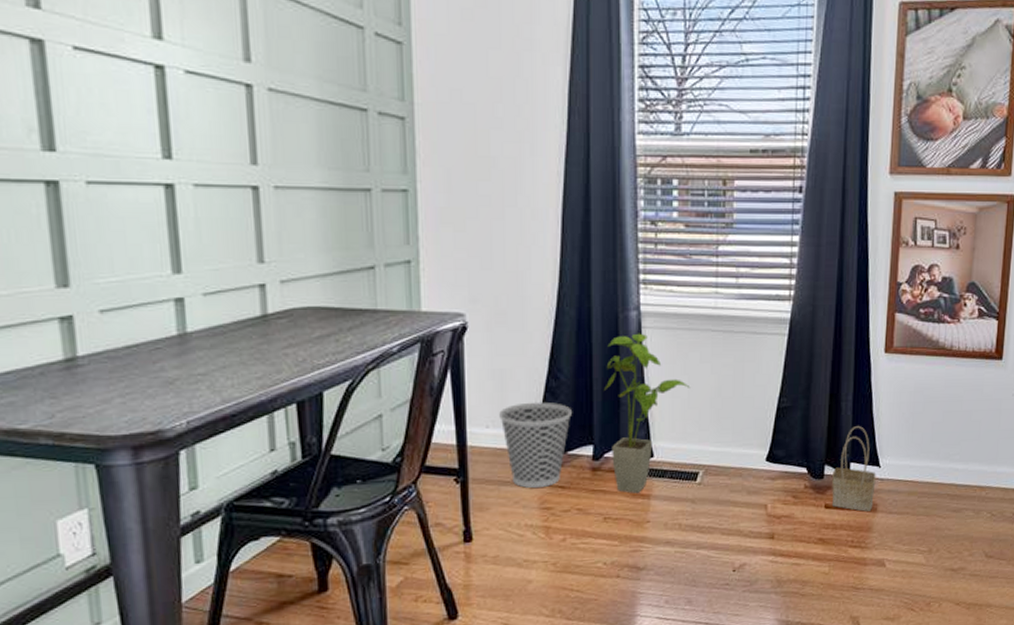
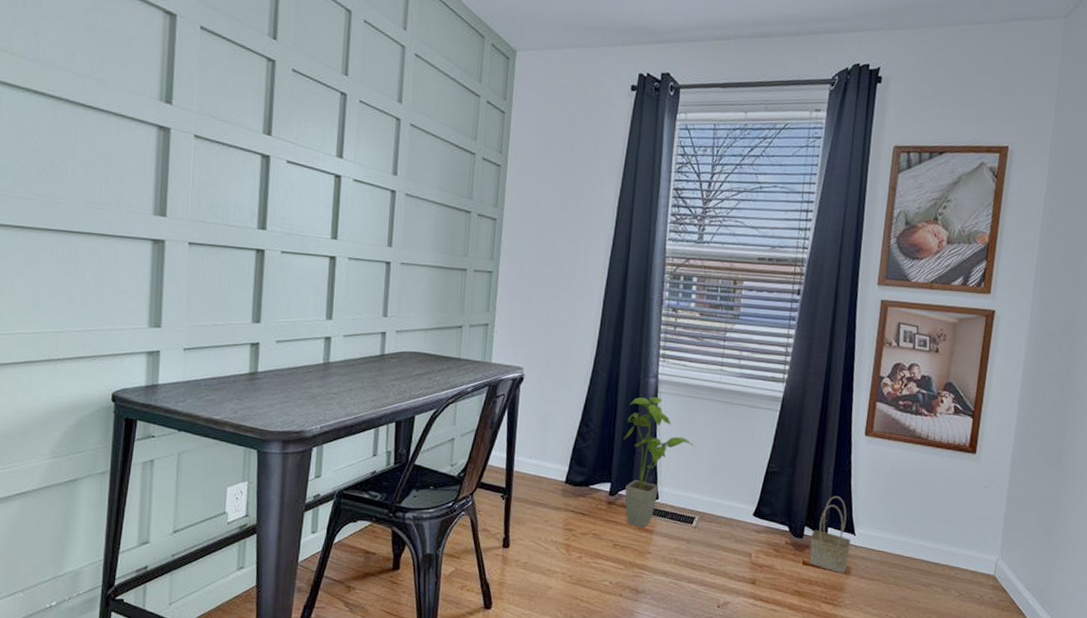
wastebasket: present [499,401,572,488] -> none [540,442,596,512]

